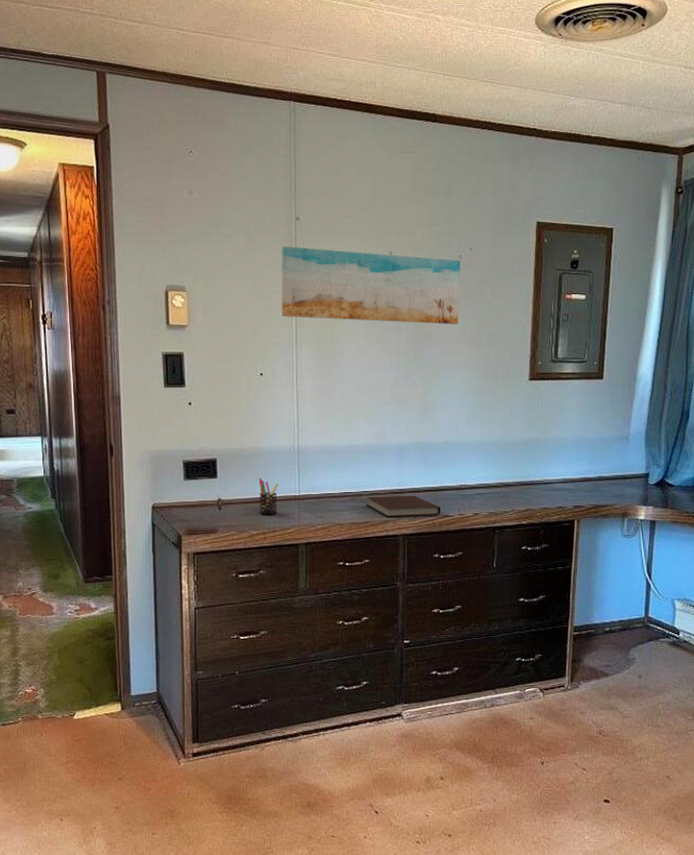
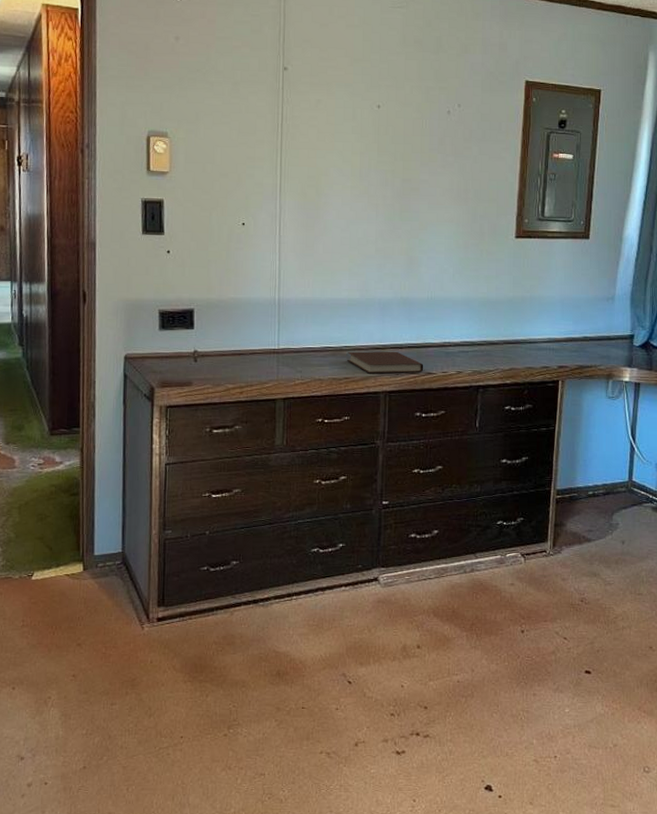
pen holder: present [258,478,279,516] -> none [237,330,258,369]
wall art: present [280,246,461,324] -> none [266,95,449,180]

